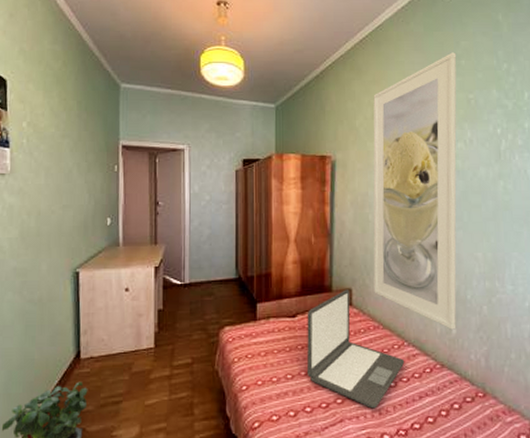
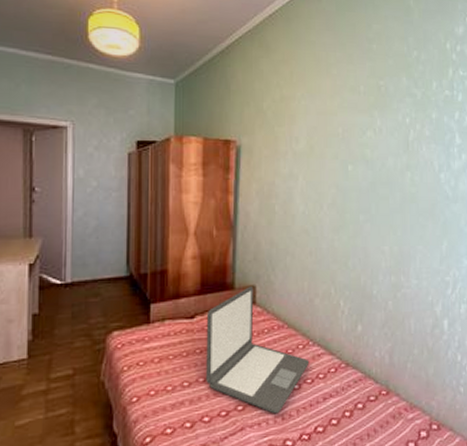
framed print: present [373,52,457,330] -> none [278,35,368,327]

